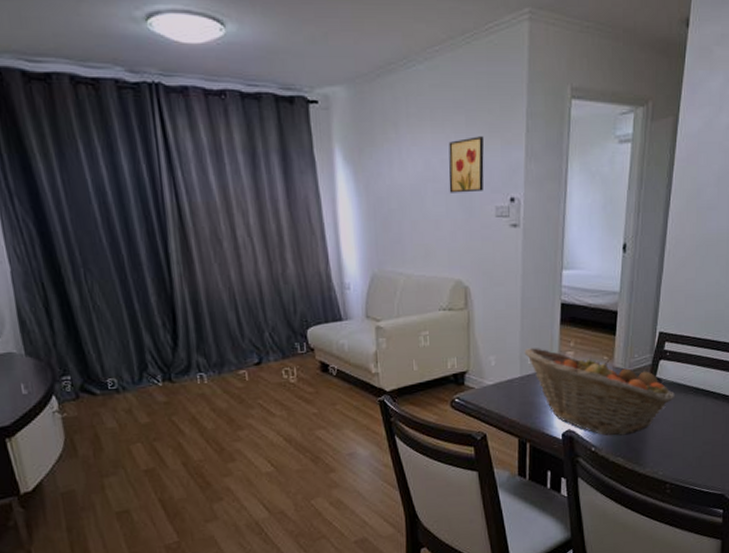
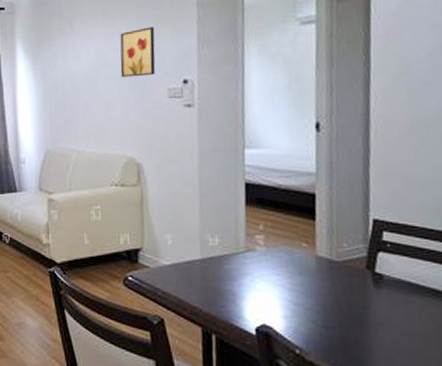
fruit basket: present [524,348,676,436] -> none [204,229,407,340]

